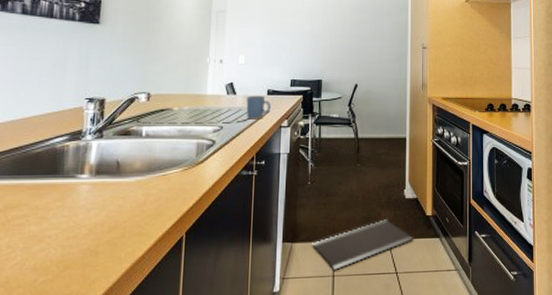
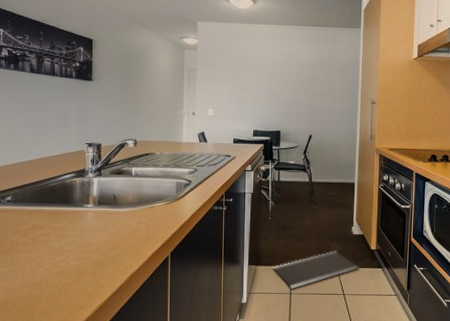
mug: present [246,95,271,120] -> none [216,143,236,164]

